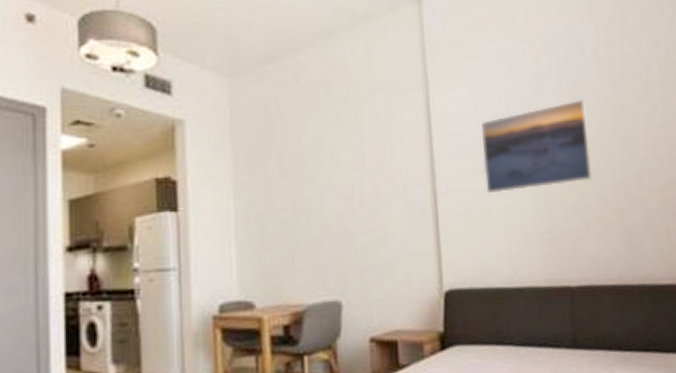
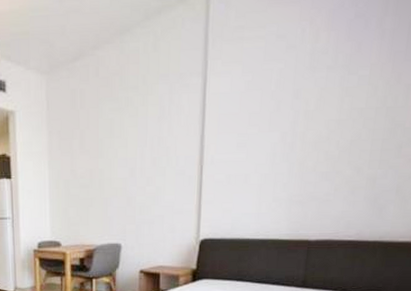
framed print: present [481,99,592,194] -> none [247,74,358,164]

